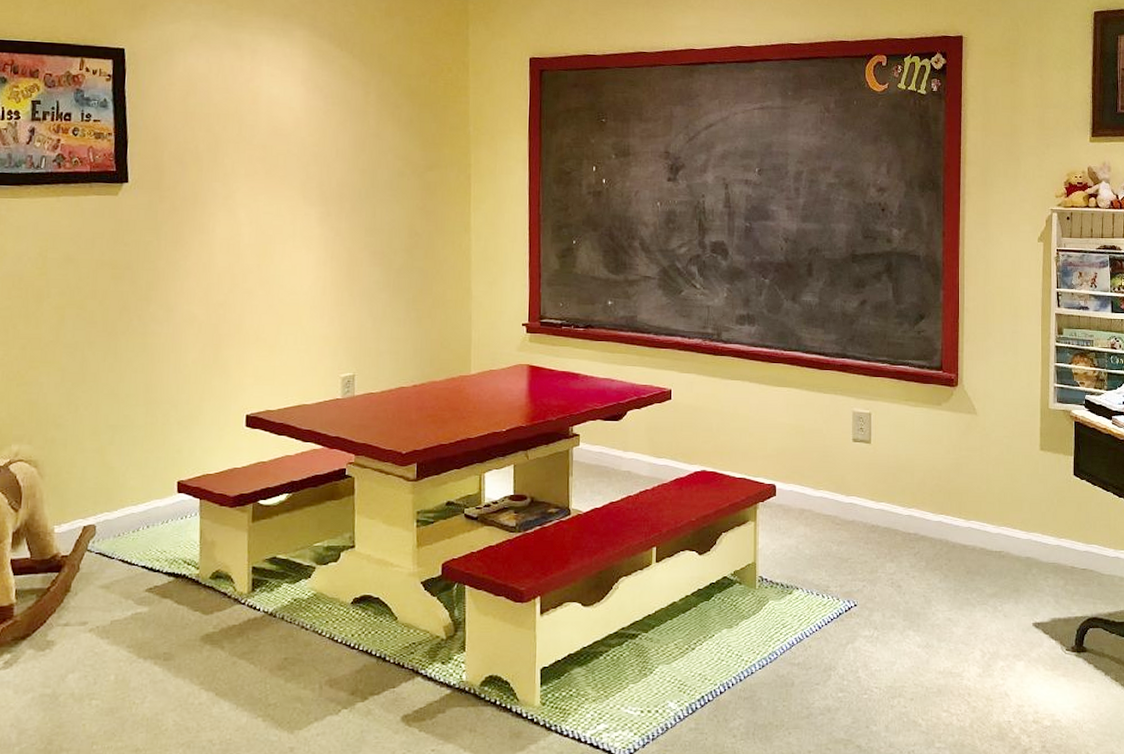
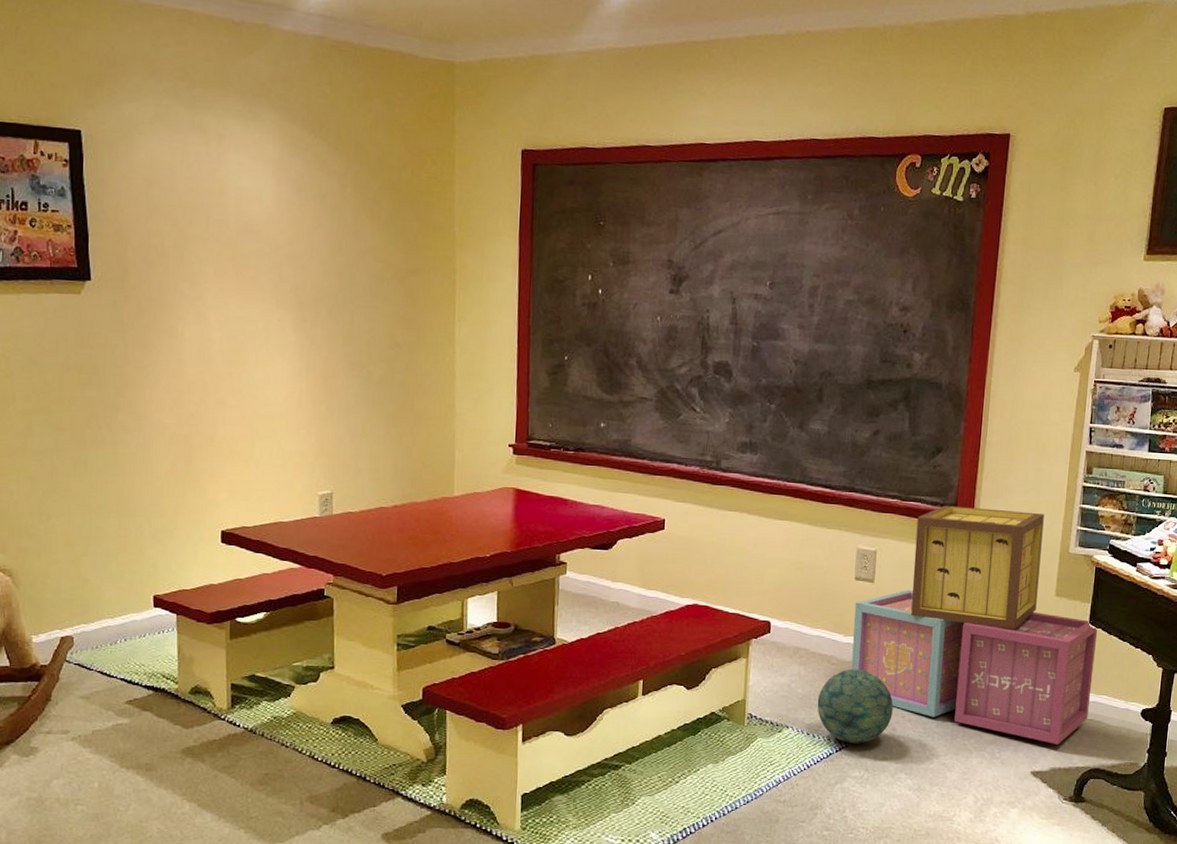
ball: none [824,528,897,603] -> present [817,669,893,744]
crates: none [854,368,1083,595] -> present [851,505,1098,744]

